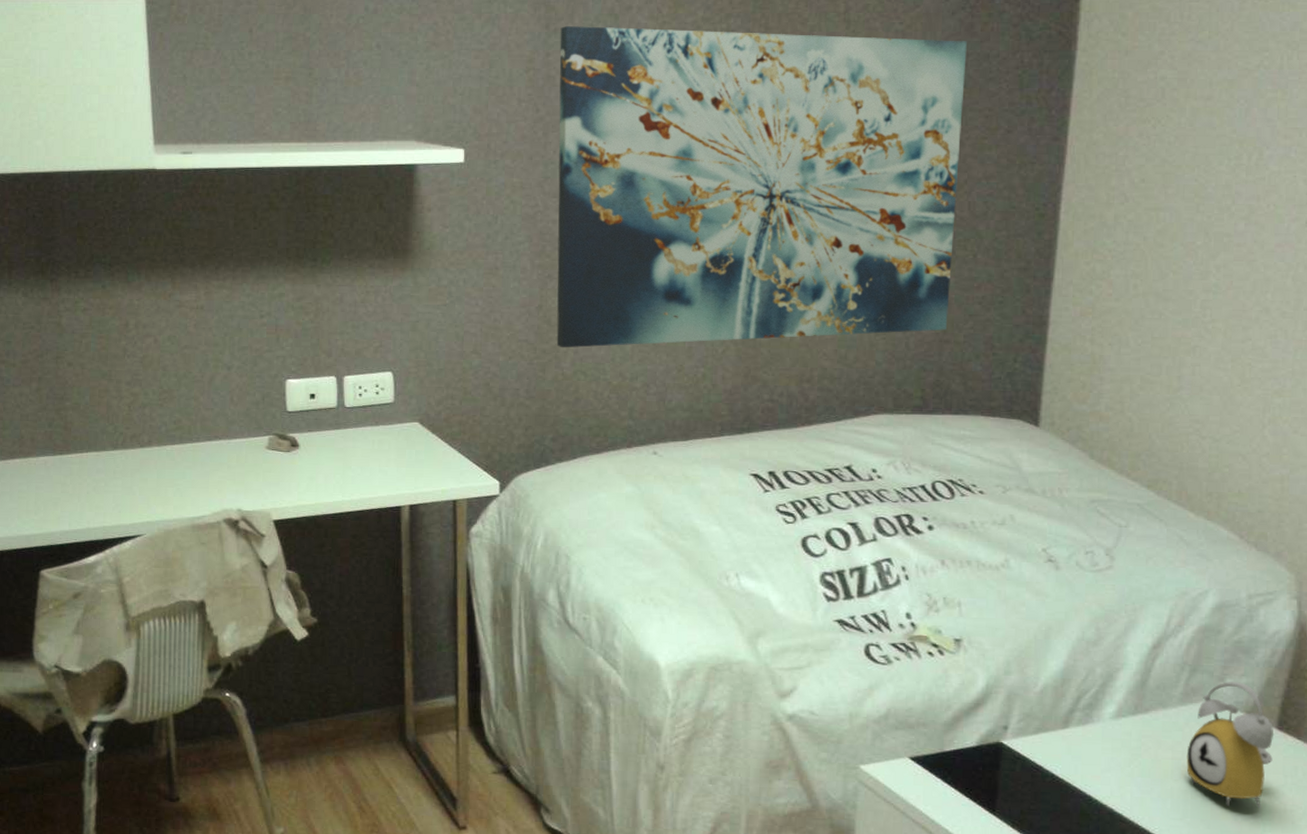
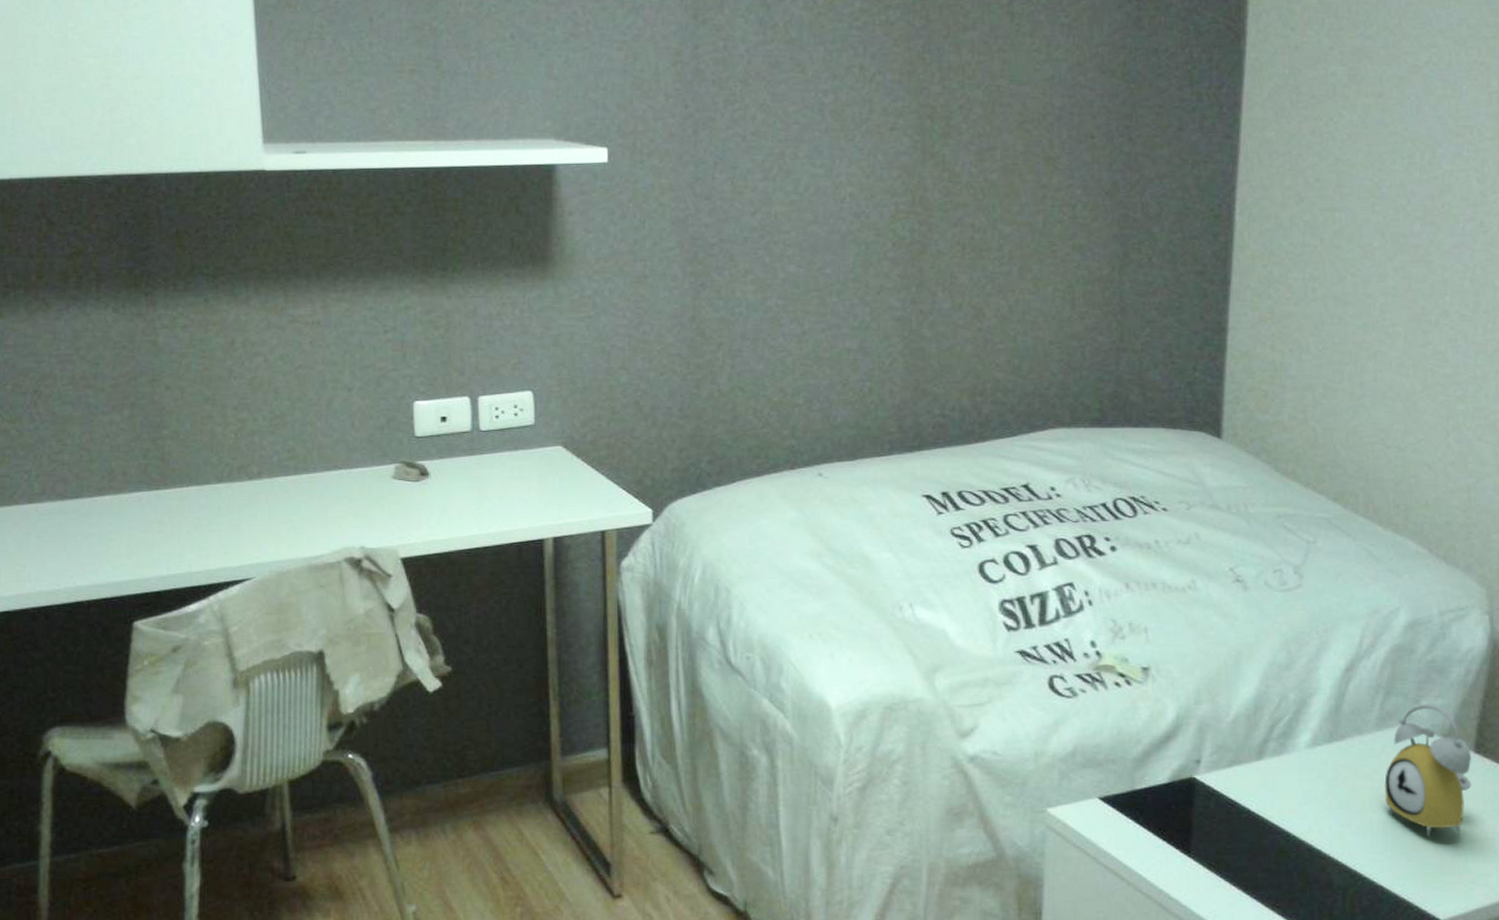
wall art: present [556,26,967,348] -> none [709,17,1135,363]

